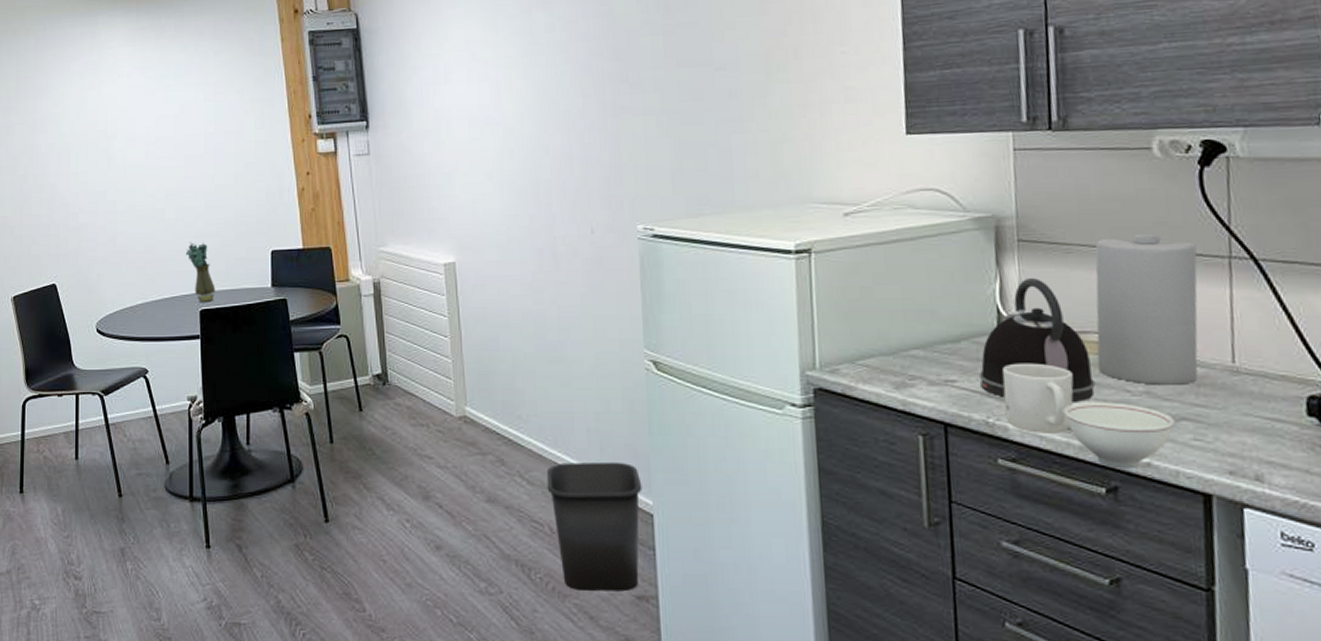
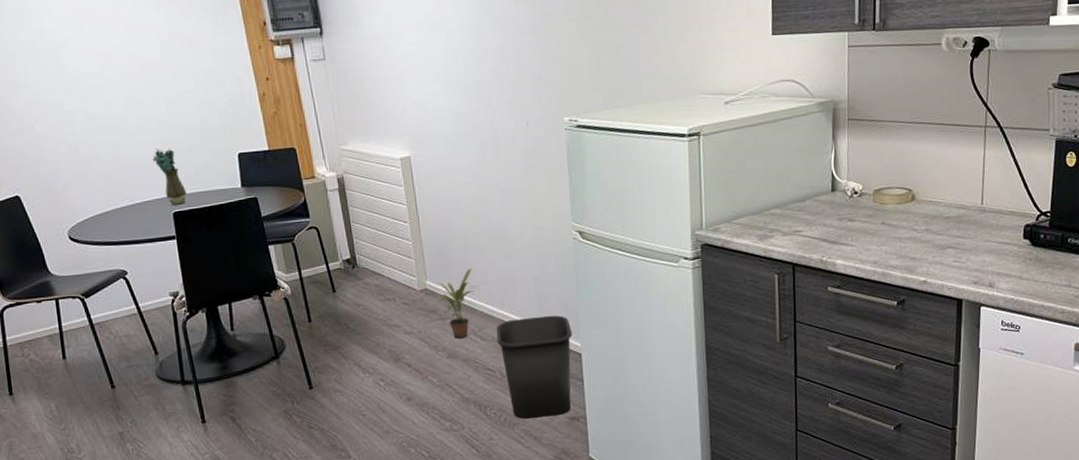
potted plant: none [477,395,528,480] -> present [436,268,479,339]
kettle: present [978,278,1096,402] -> none [817,148,895,241]
mug: present [1001,363,1074,433] -> none [833,213,880,266]
bowl: present [1063,402,1175,469] -> none [873,238,943,287]
paper towel holder: present [1095,233,1198,385] -> none [896,111,965,224]

